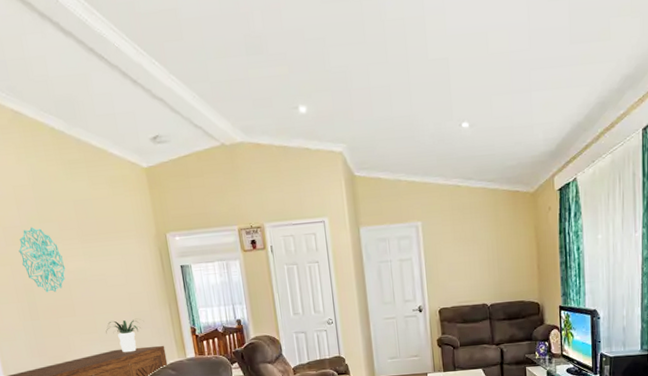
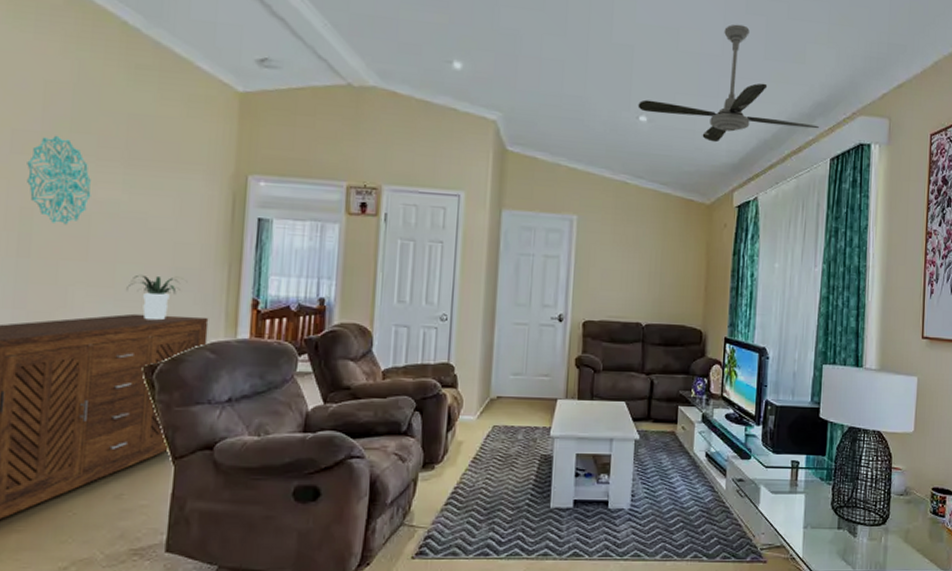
ceiling fan: none [459,14,630,135] -> present [638,24,820,143]

